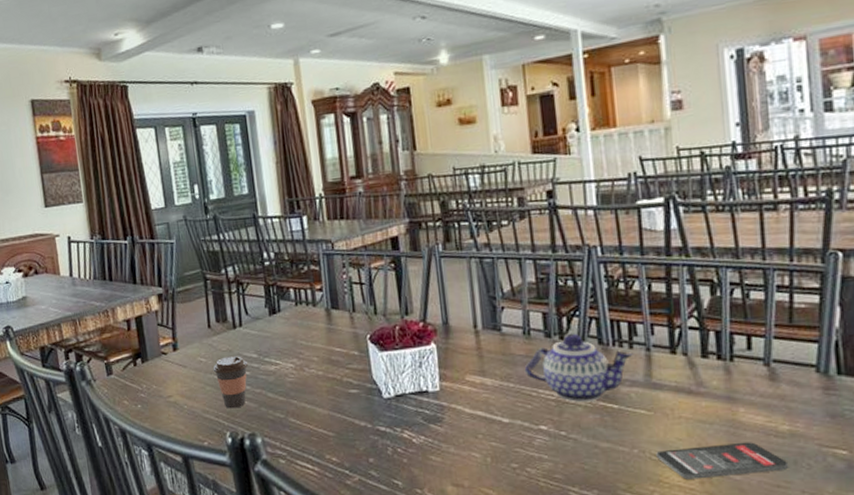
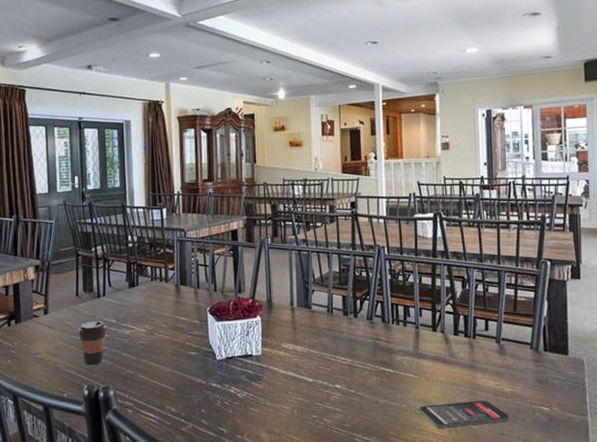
teapot: present [524,333,635,403] -> none [326,313,407,367]

